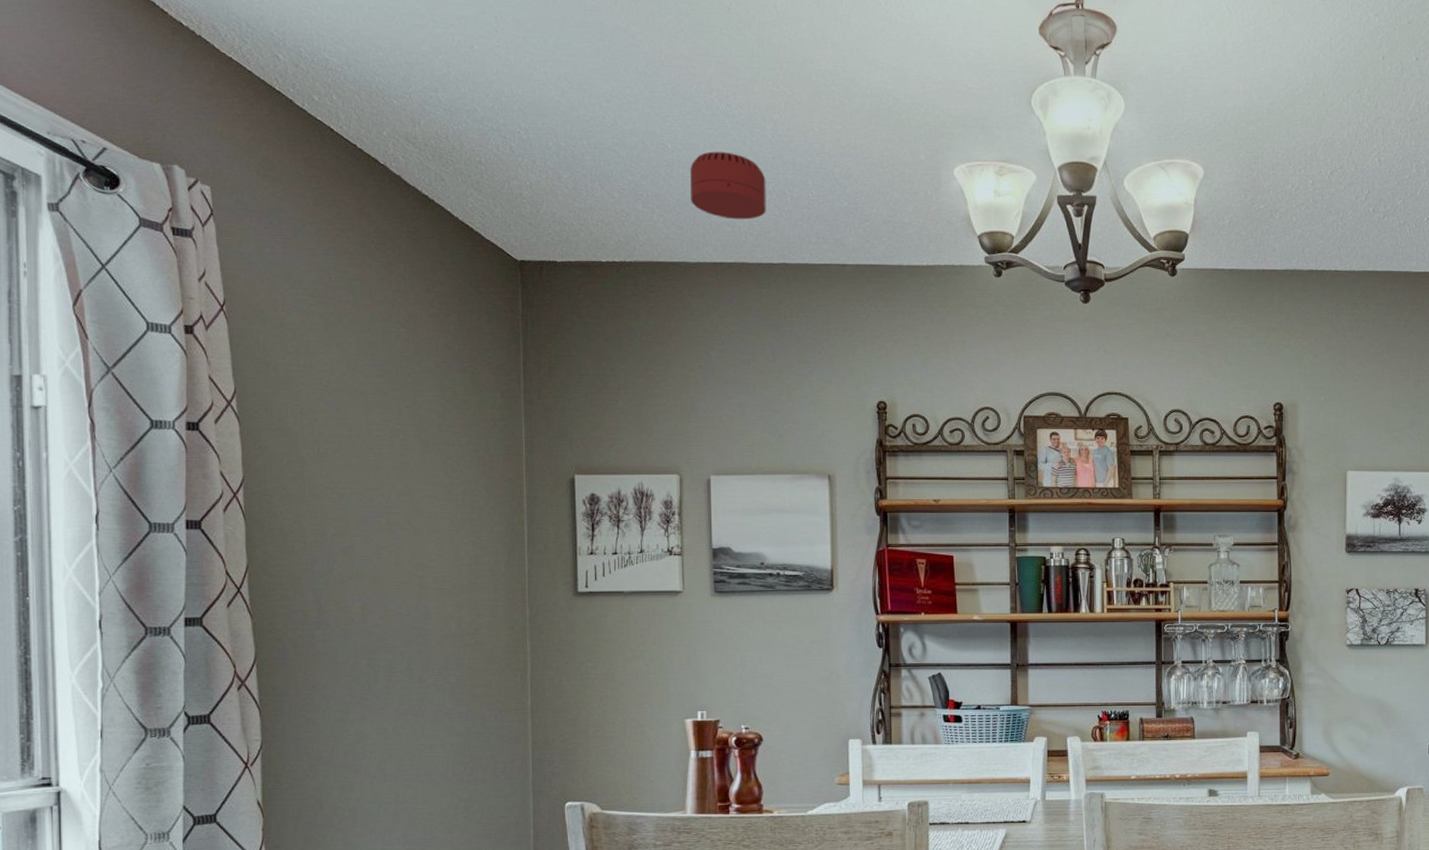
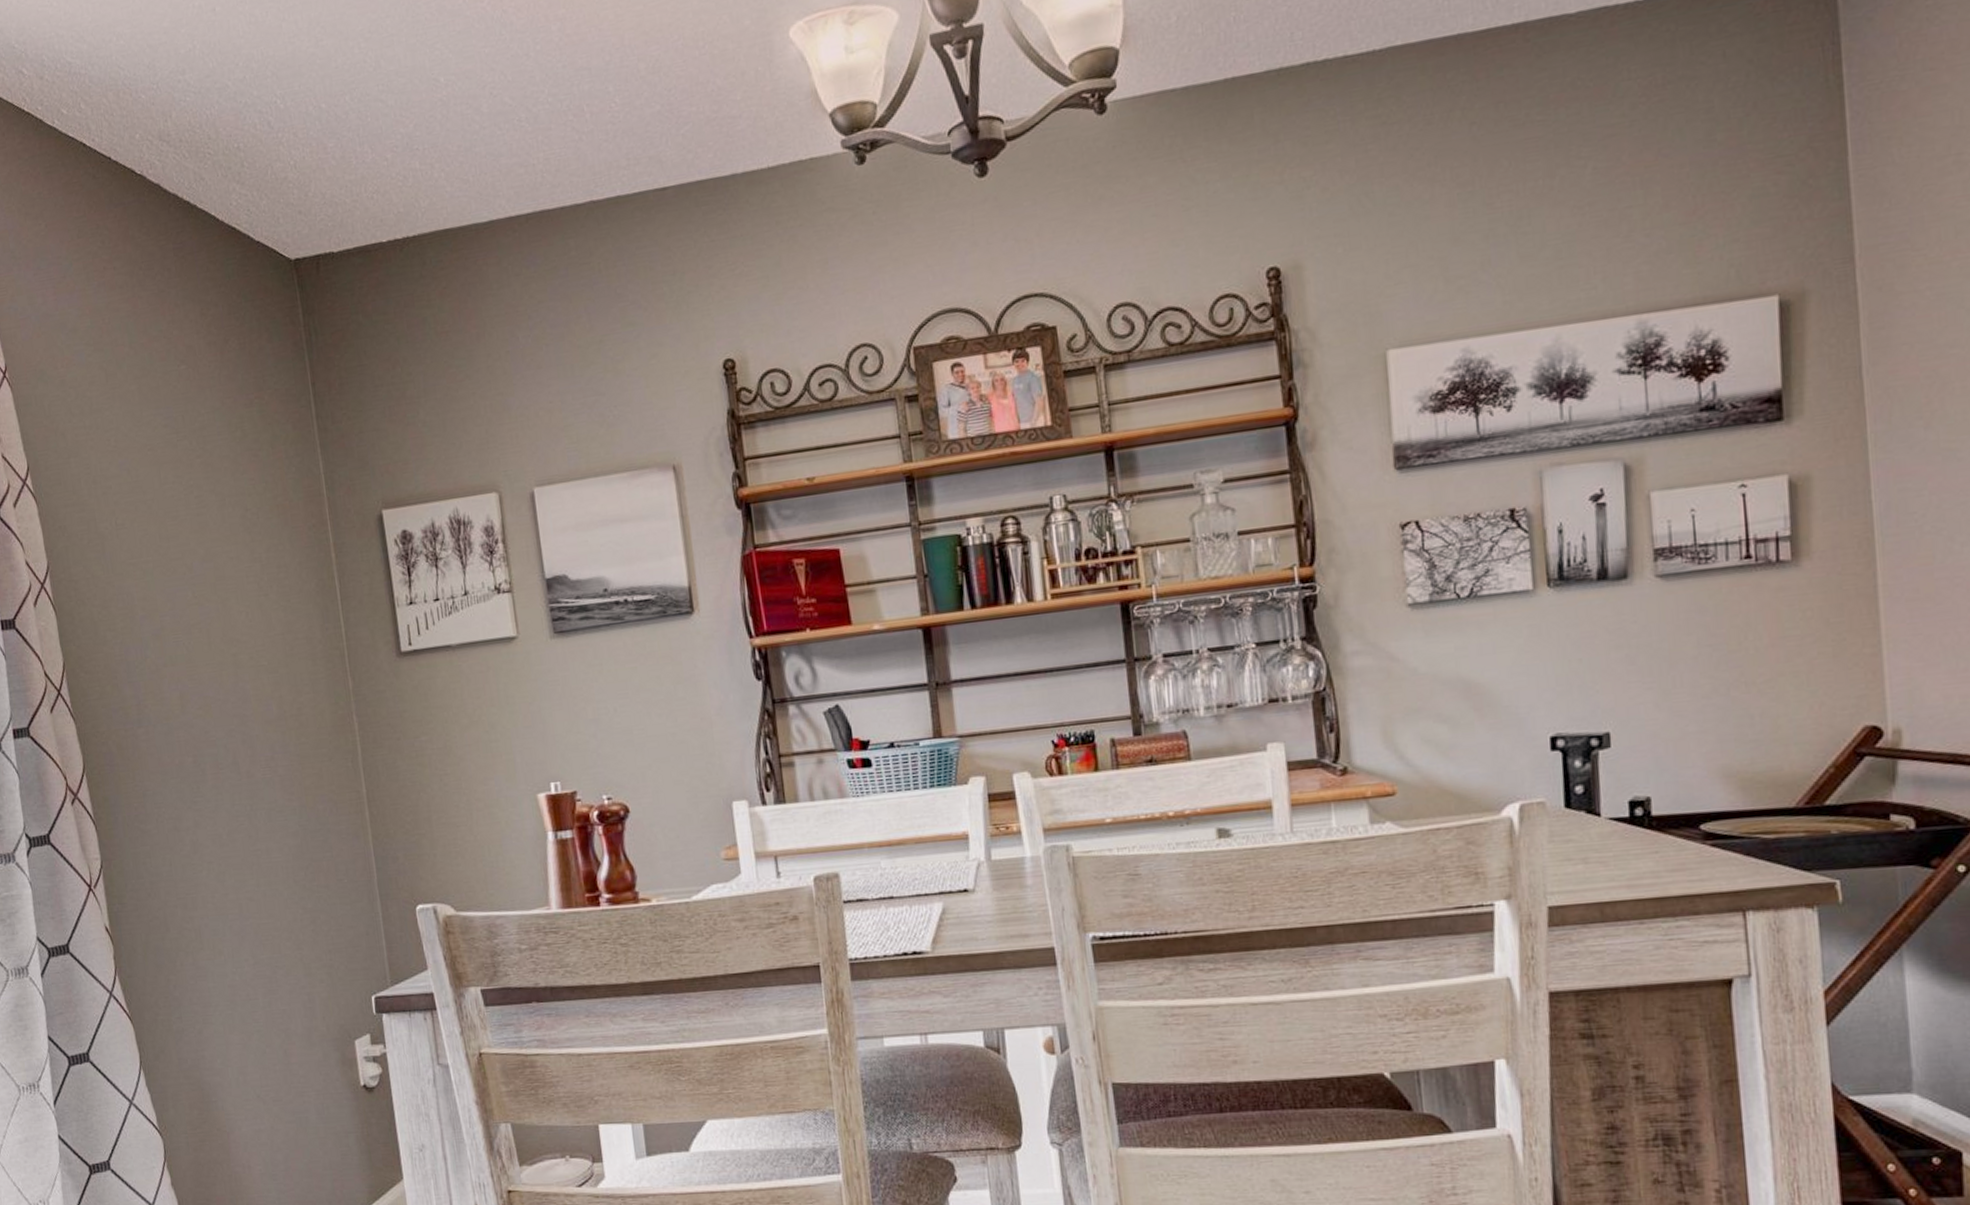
smoke detector: present [690,151,766,220] -> none [468,71,563,158]

